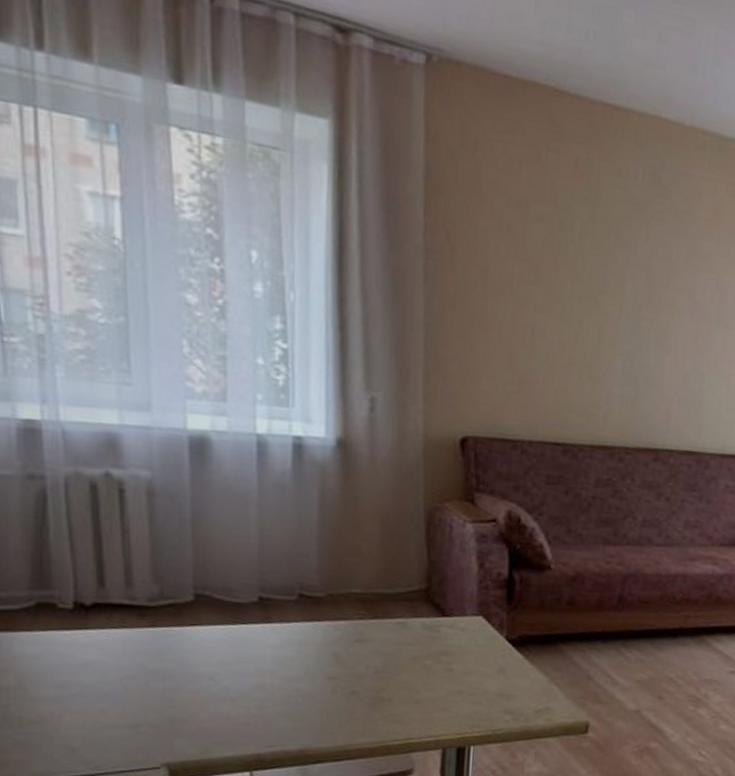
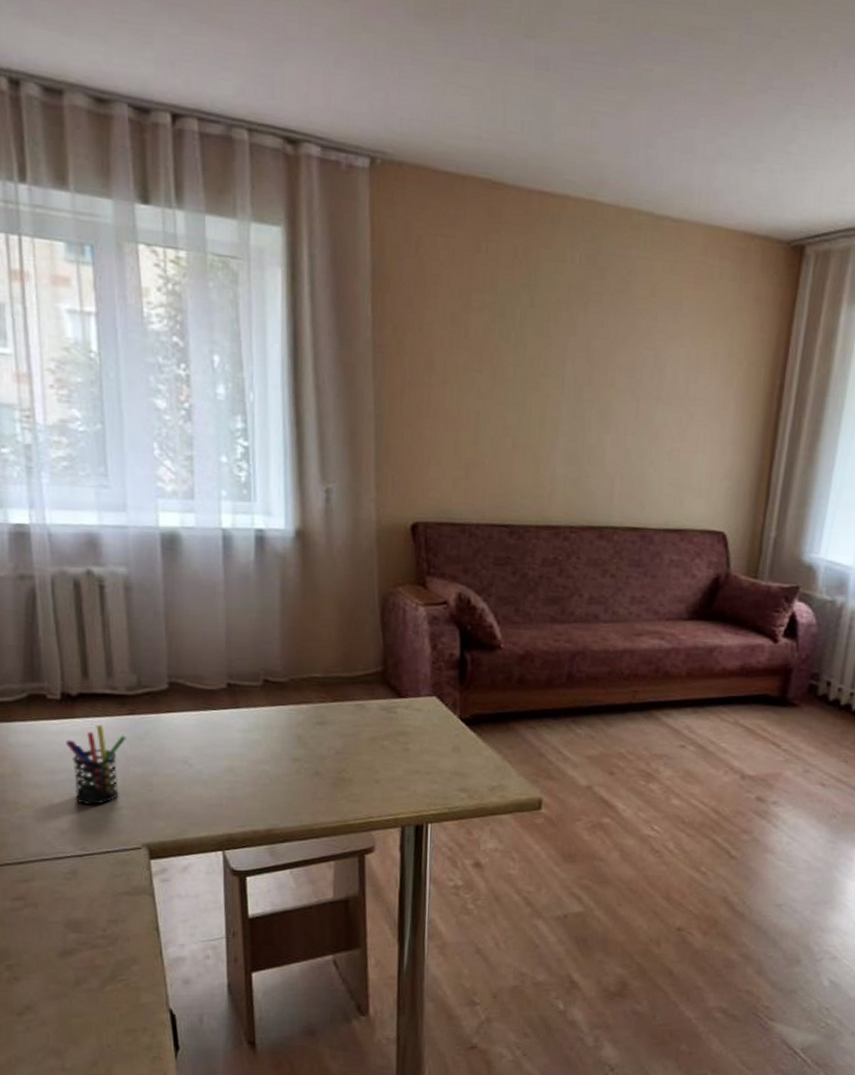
pen holder: none [78,636,146,722] -> present [66,724,126,805]

